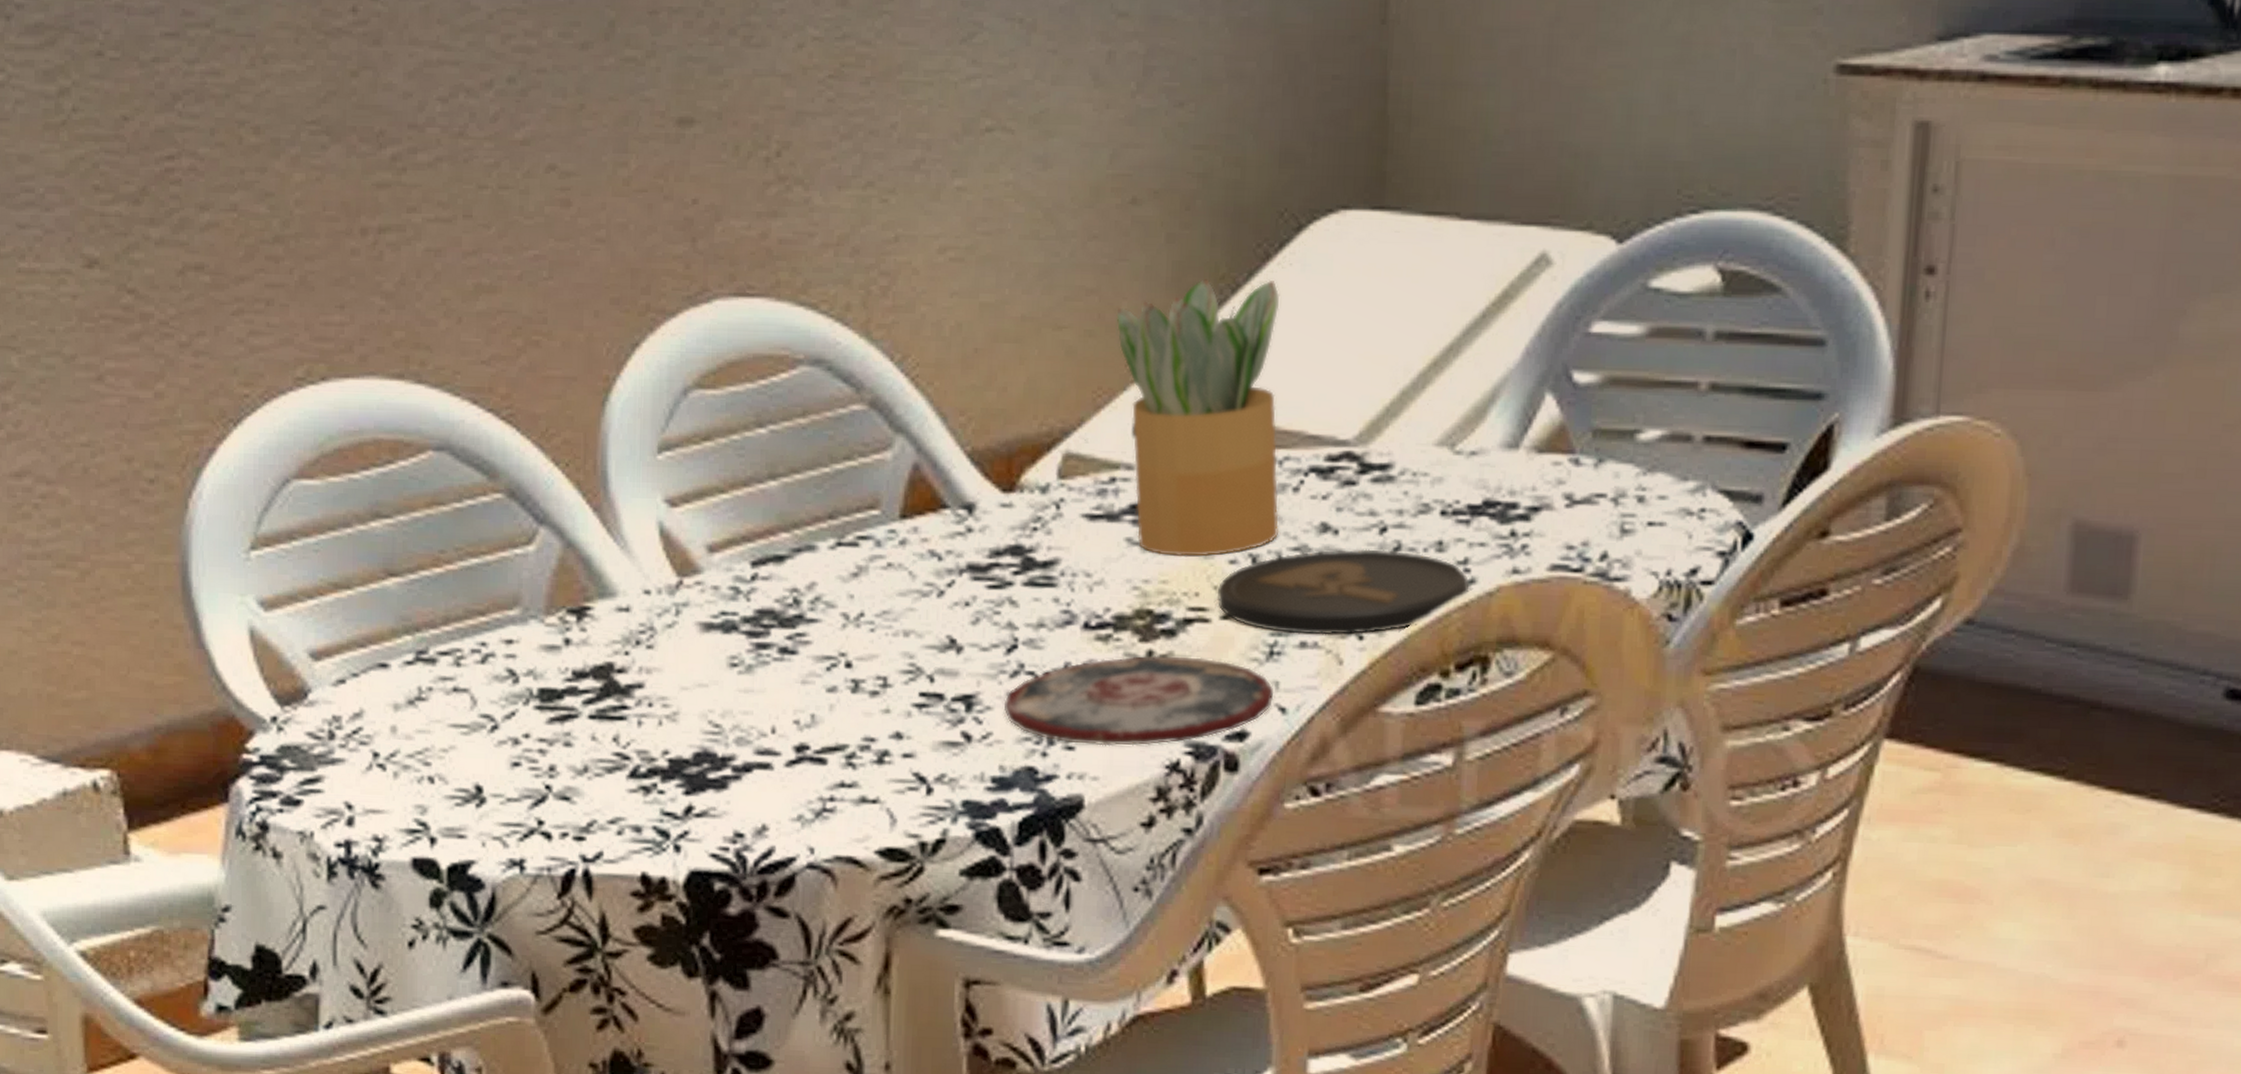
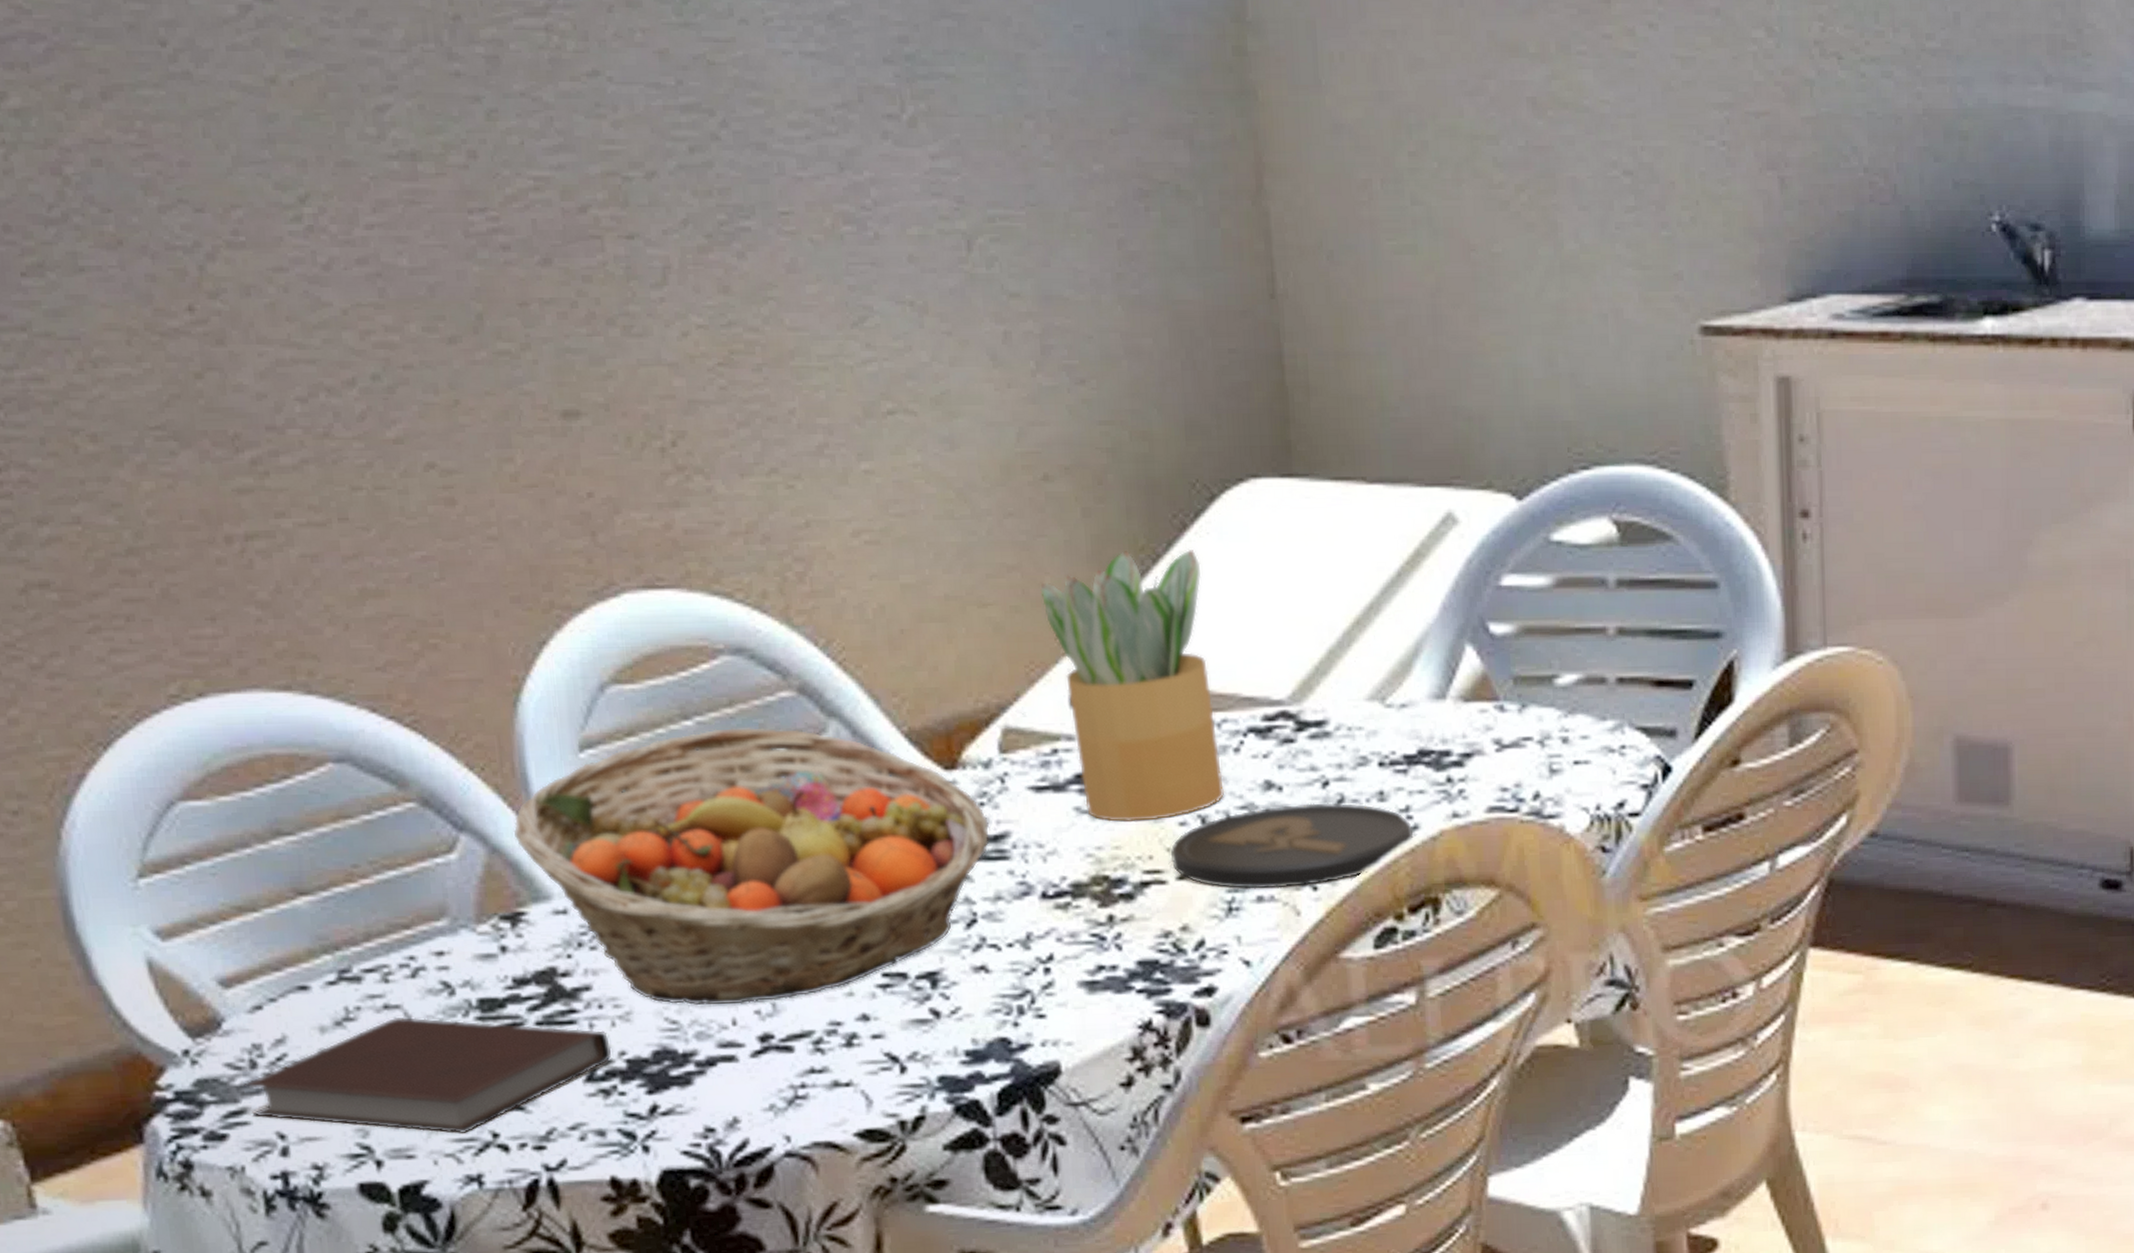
notebook: none [321,700,656,819] -> present [243,1016,612,1135]
fruit basket: none [588,438,1041,713] -> present [513,727,990,1005]
plate: present [1003,655,1274,746] -> none [969,918,1238,1012]

